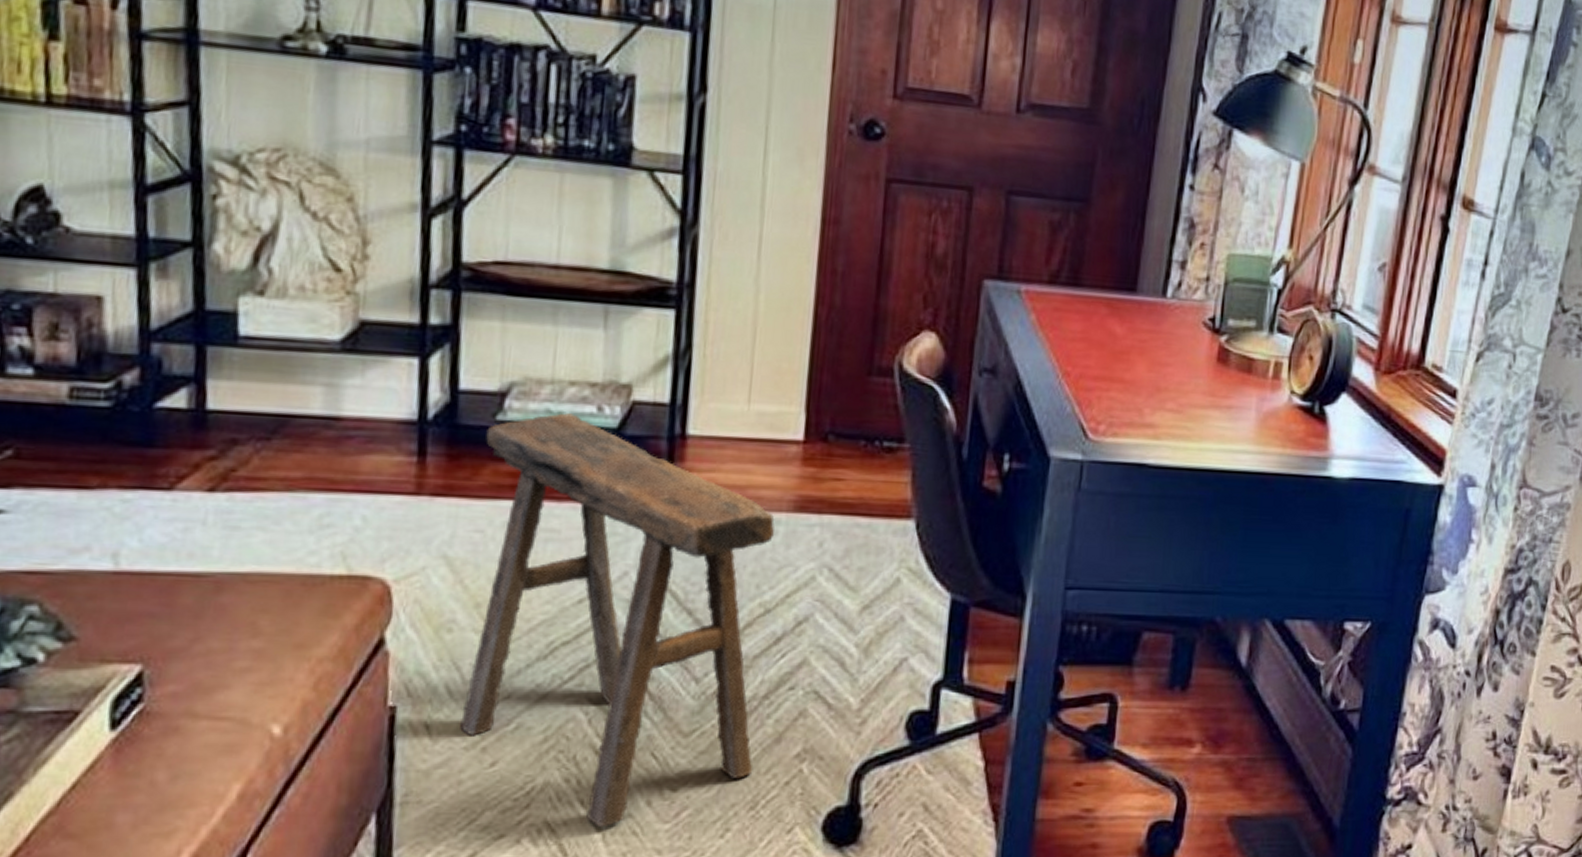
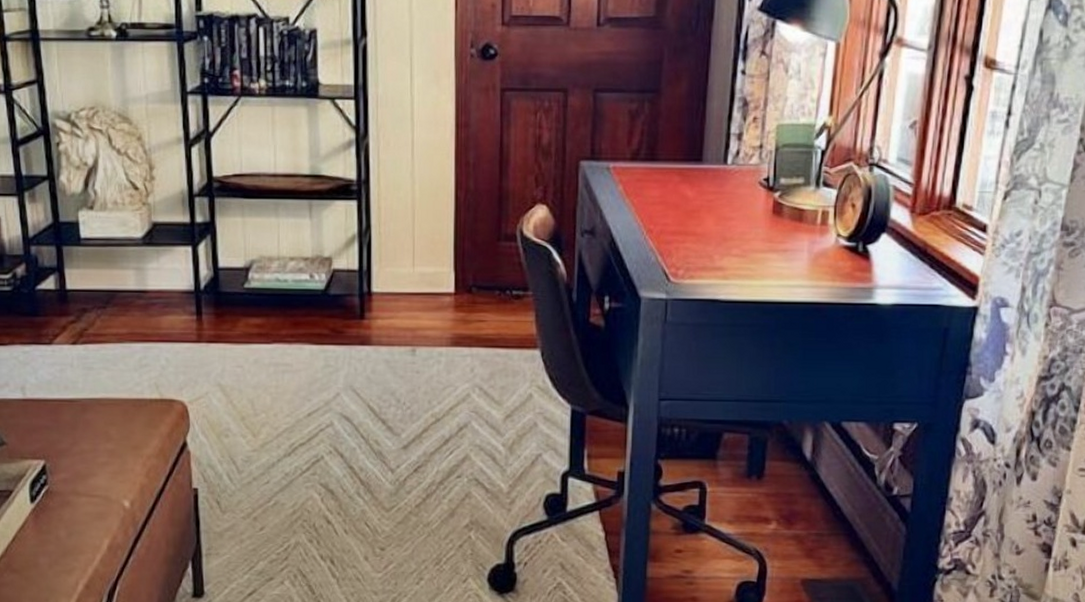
stool: present [460,413,775,828] -> none [239,280,439,575]

